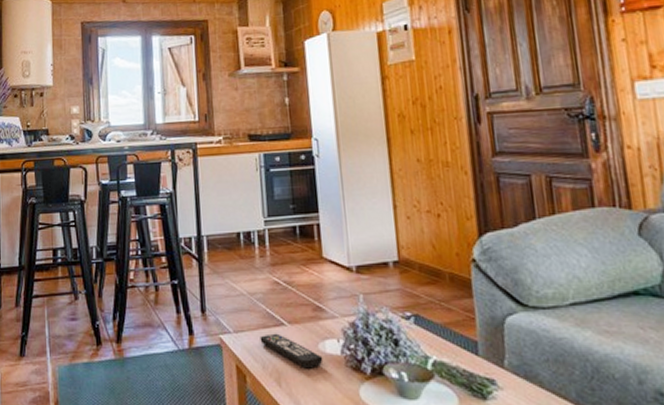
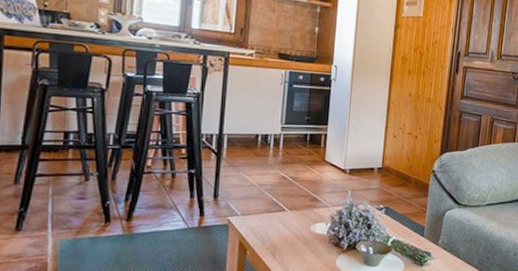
remote control: present [260,333,324,369] -> none [263,217,313,244]

